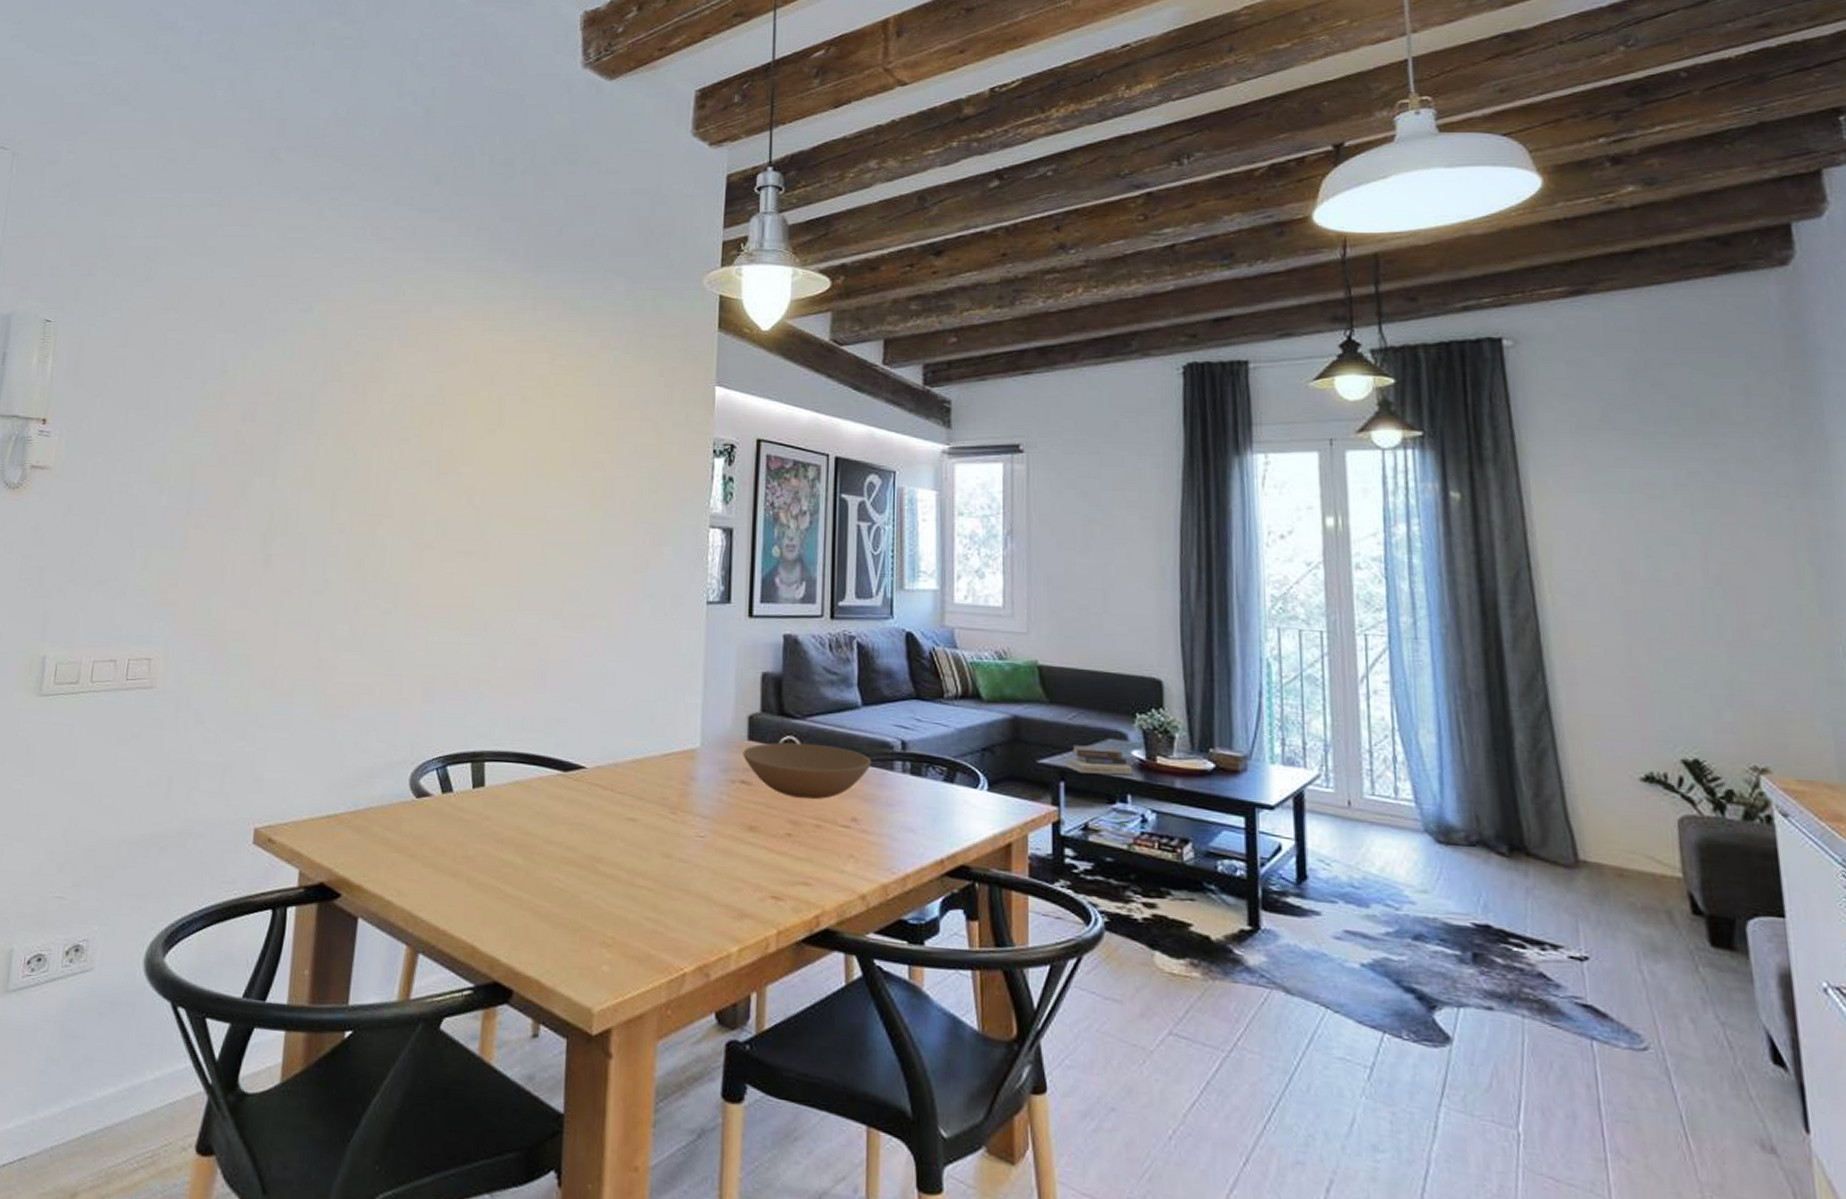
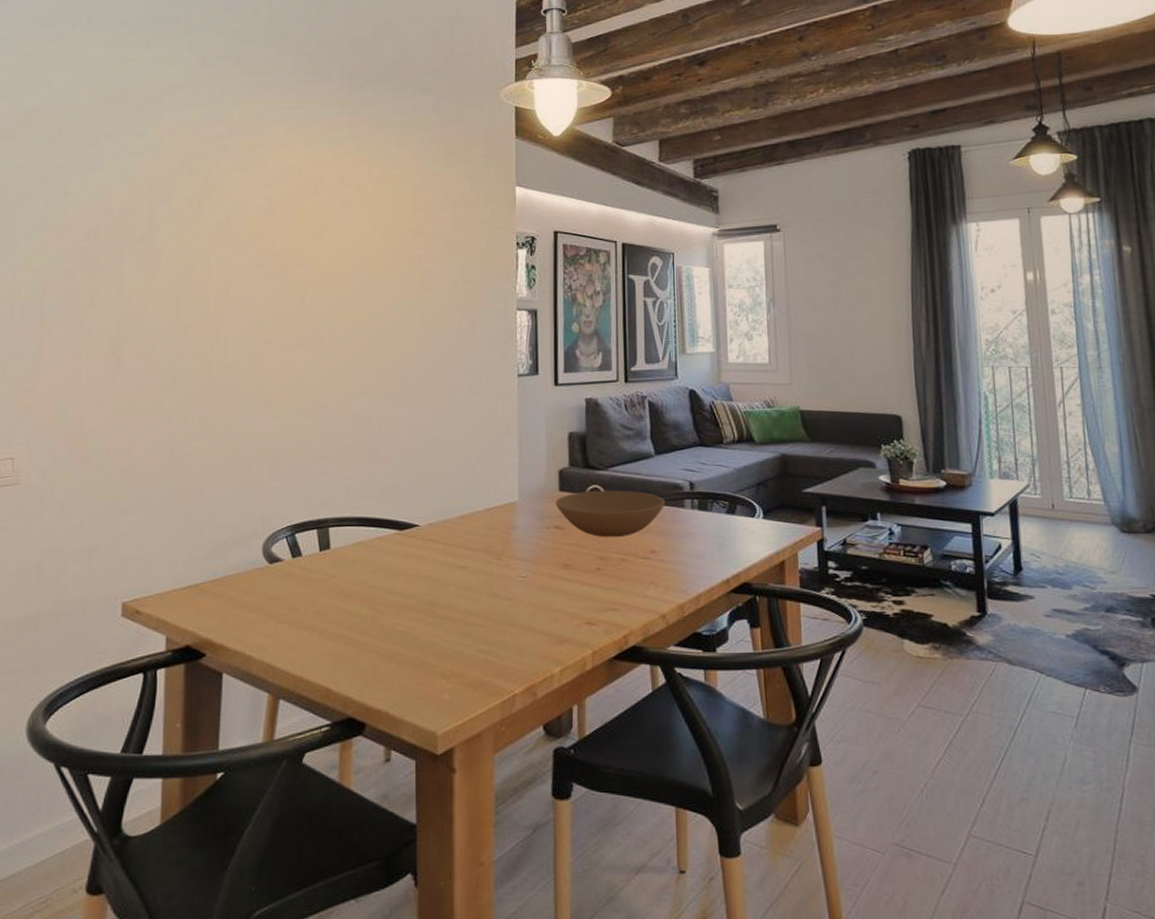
books: present [1066,745,1133,775] -> none [826,474,881,498]

